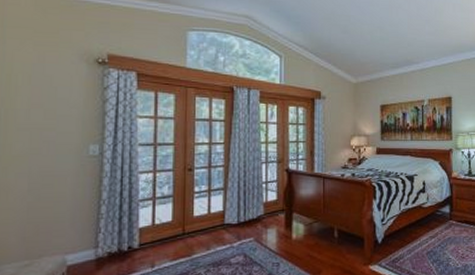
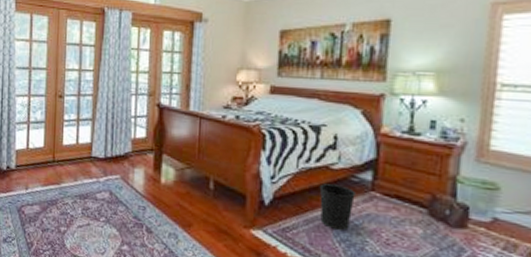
wastebasket: none [416,219,440,253] -> present [319,184,356,231]

